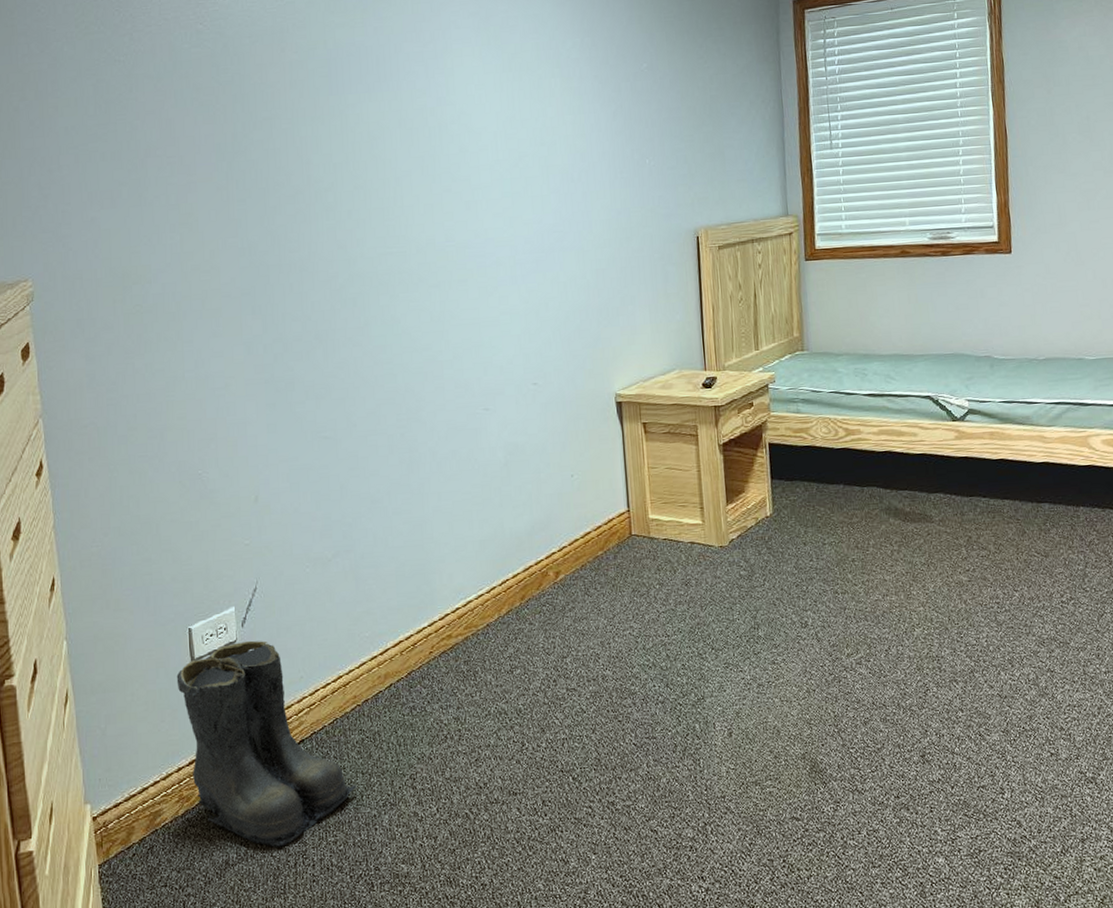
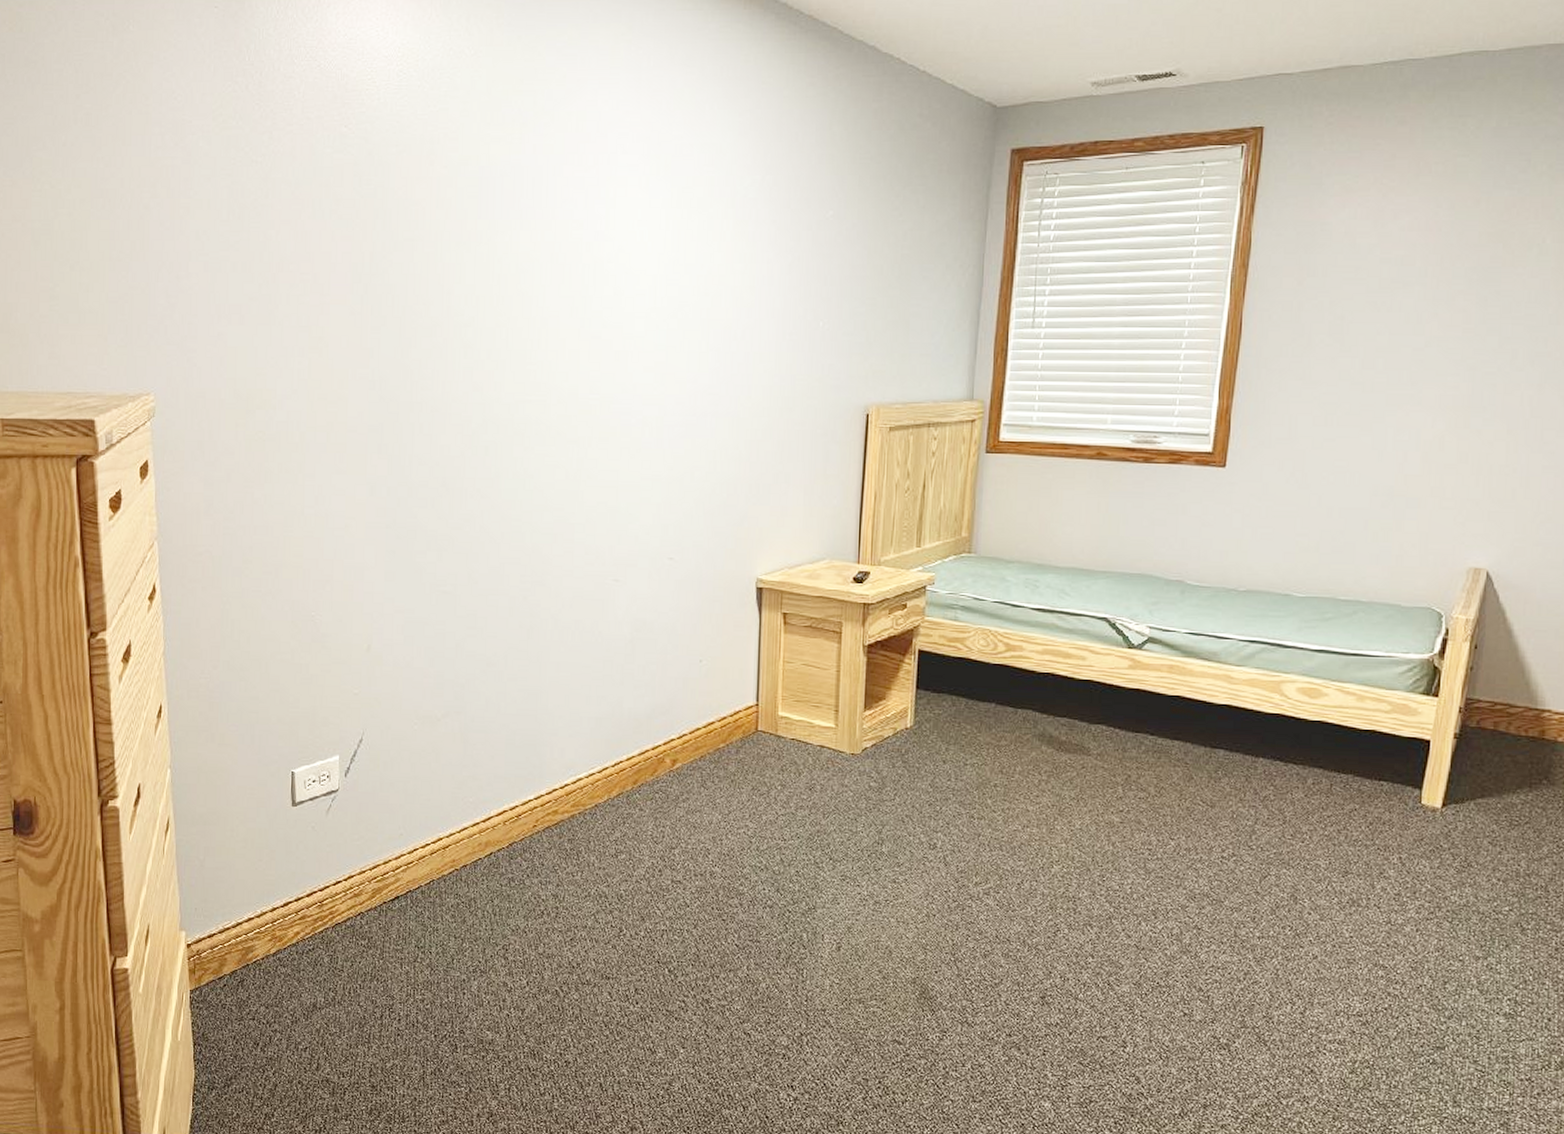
boots: present [176,640,357,847] -> none [276,791,448,998]

